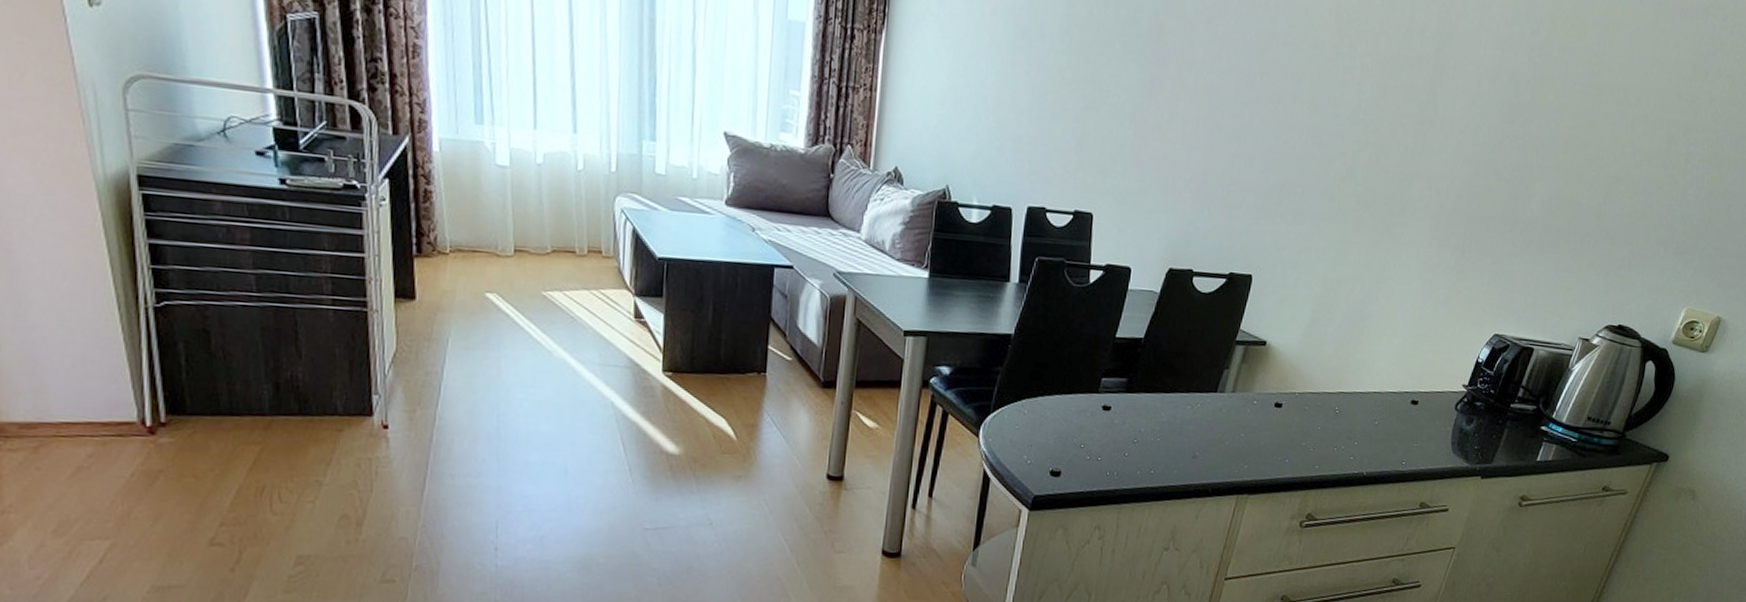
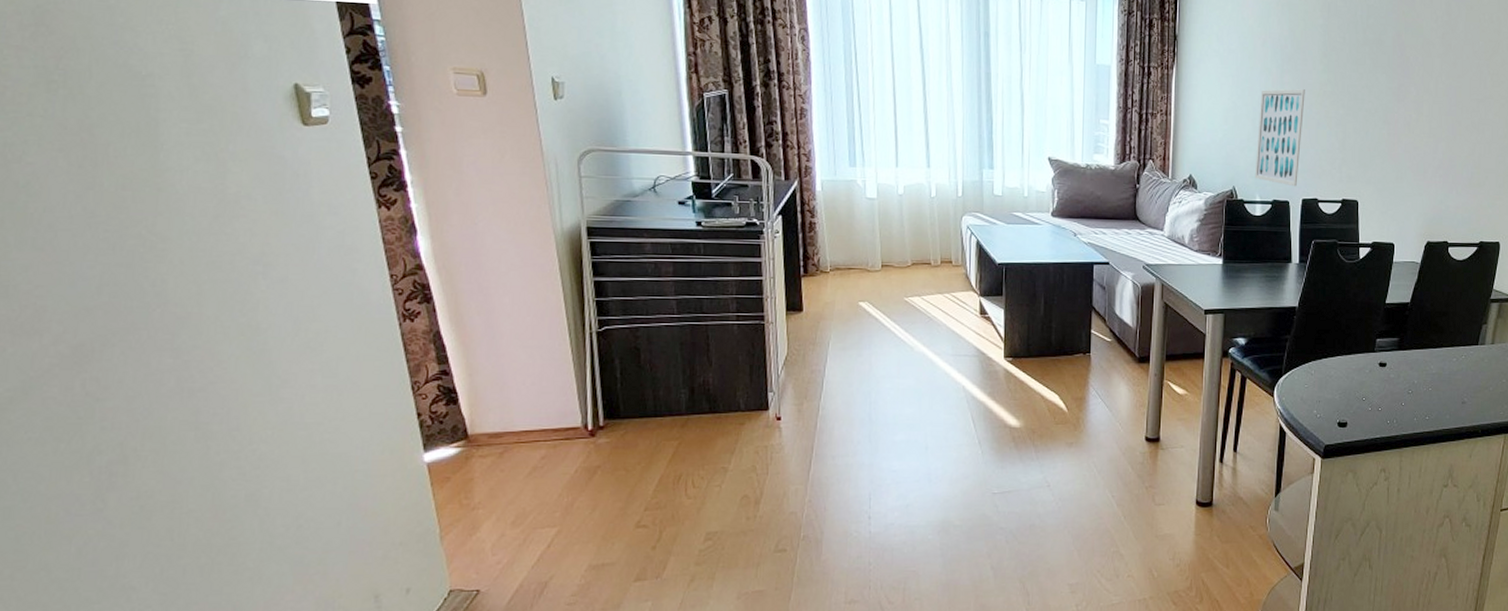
wall art: none [973,69,1040,191] -> present [1254,89,1305,187]

